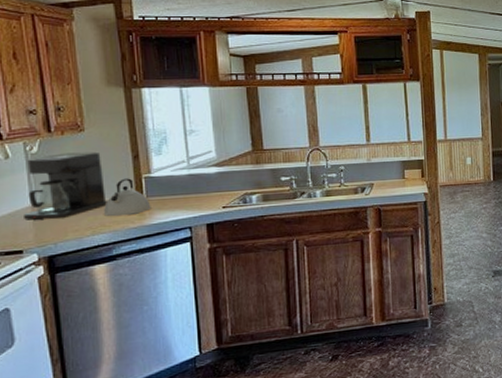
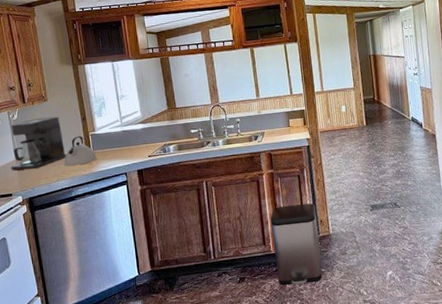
pedal bin: none [374,268,433,363] -> present [270,203,322,285]

